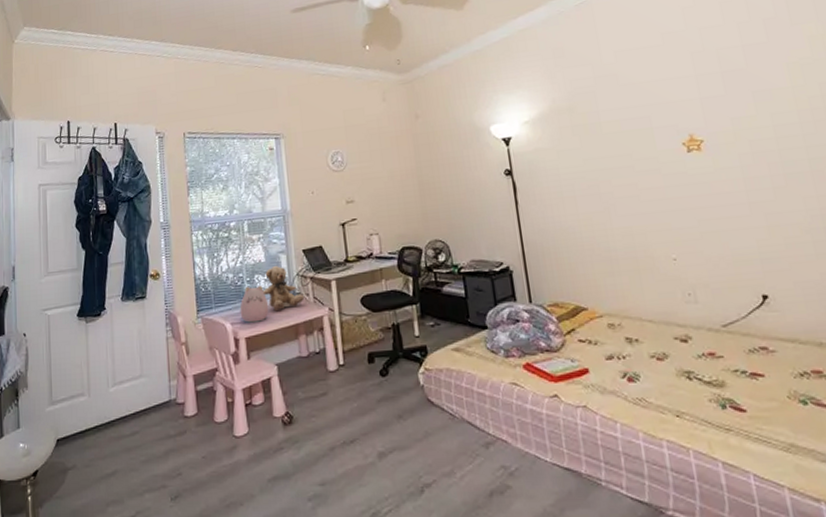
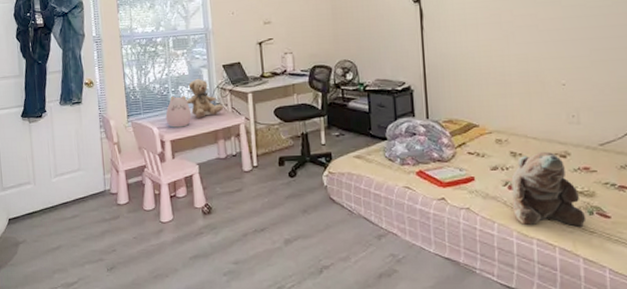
stuffed animal: none [629,335,720,425] -> present [511,151,586,227]

